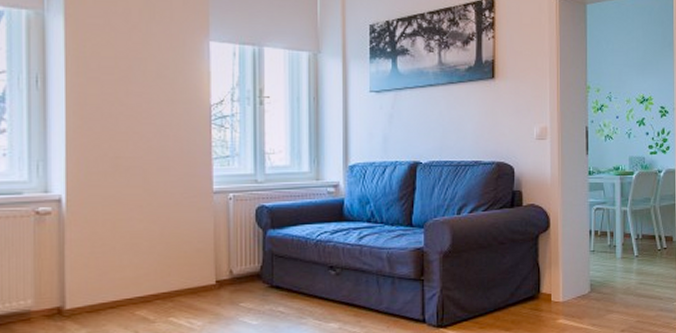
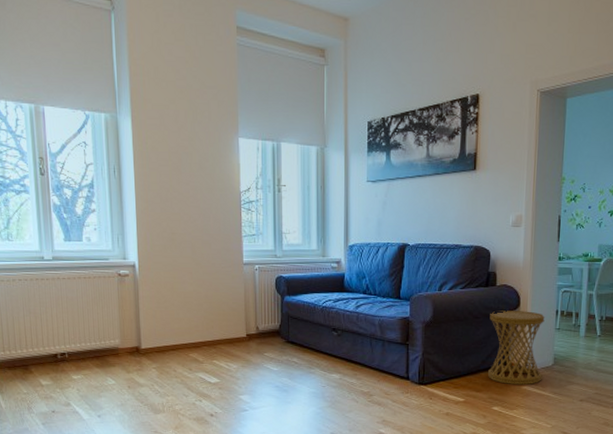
side table: none [517,233,579,320] -> present [488,310,545,385]

